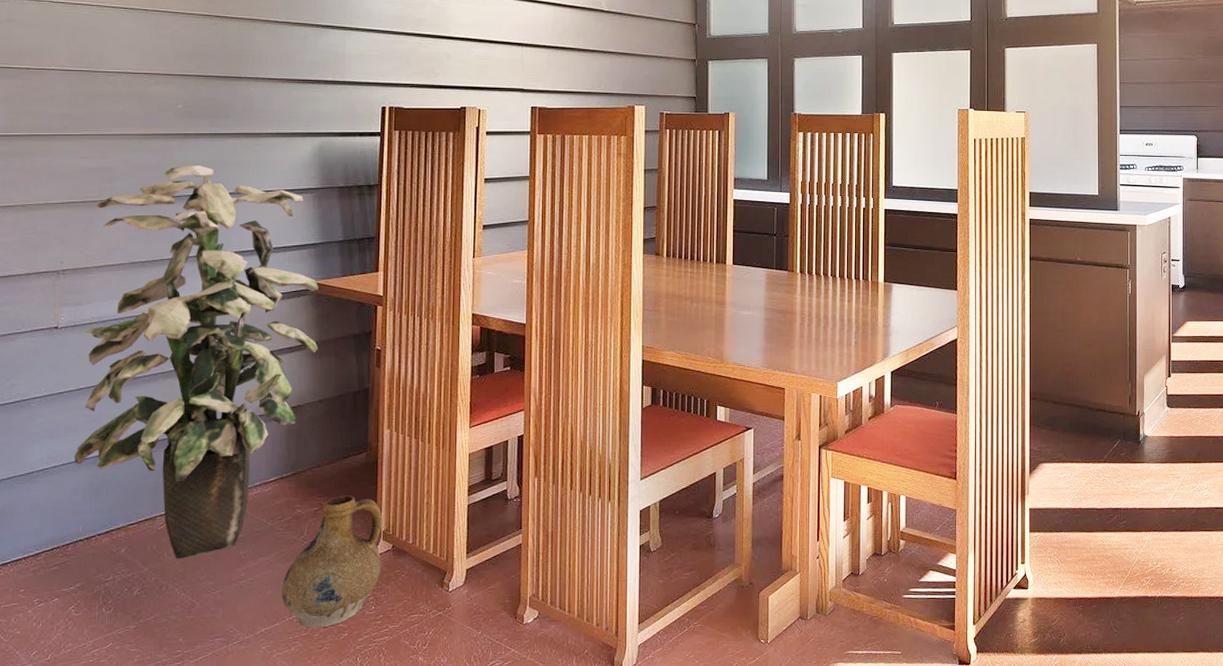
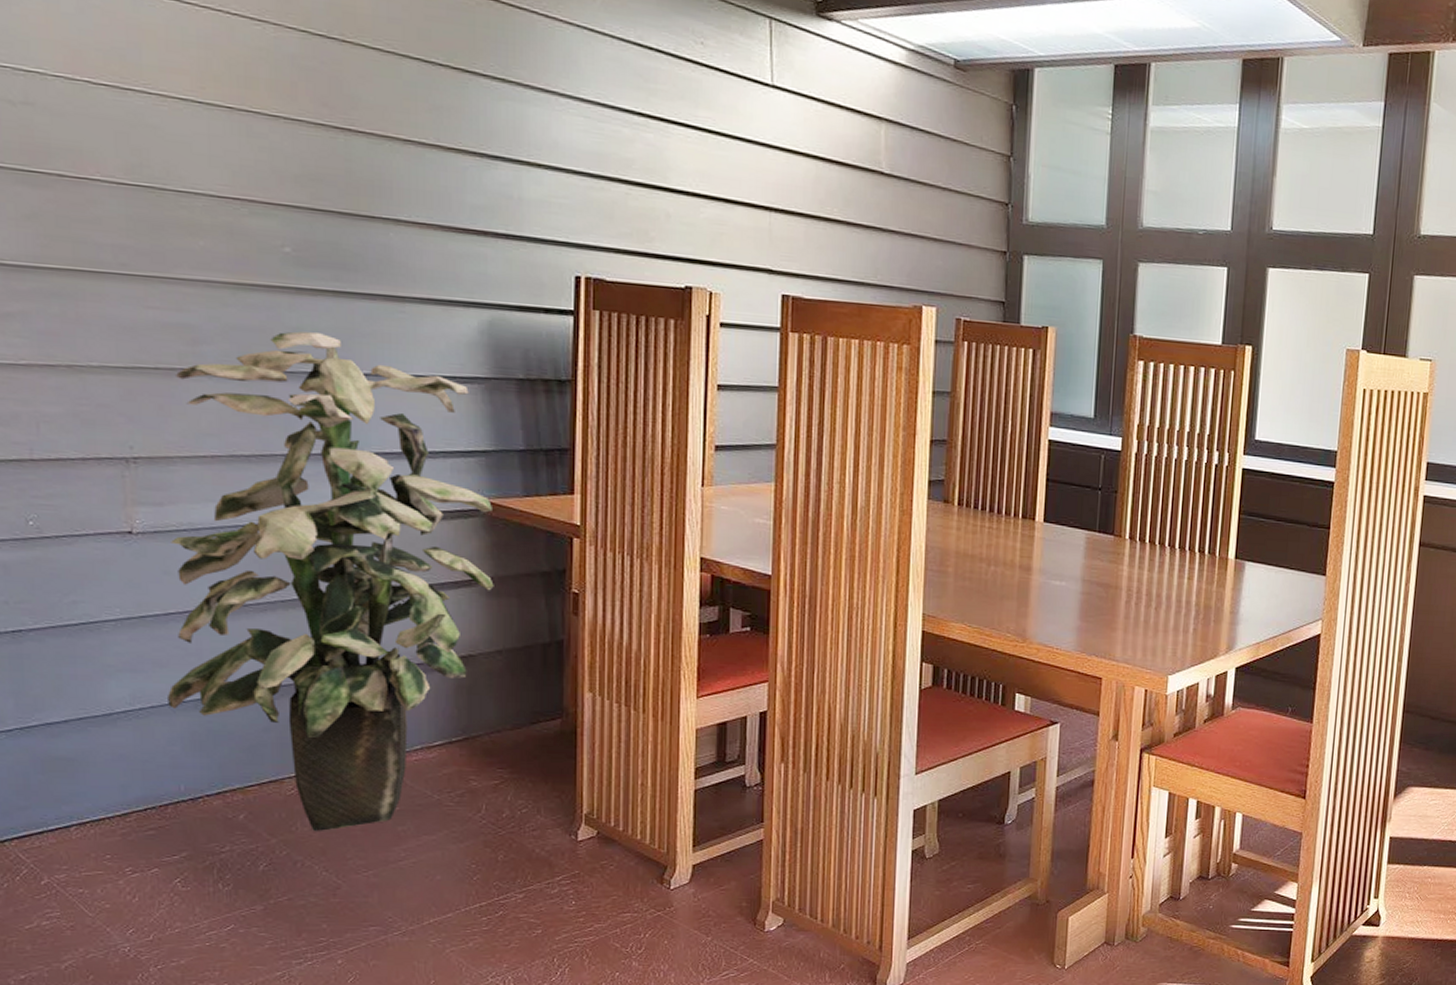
ceramic jug: present [282,495,383,629] -> none [455,769,584,922]

